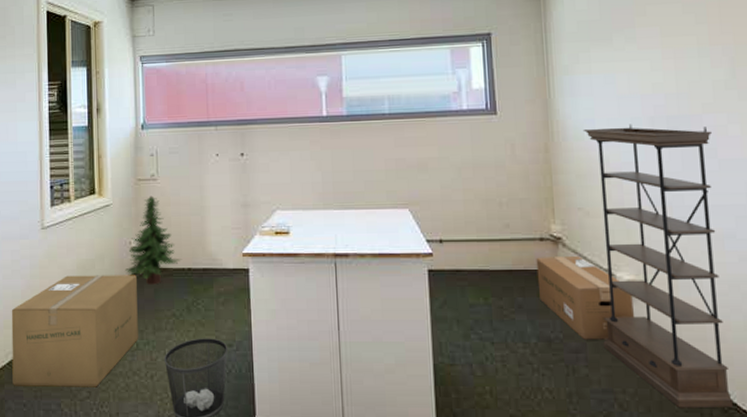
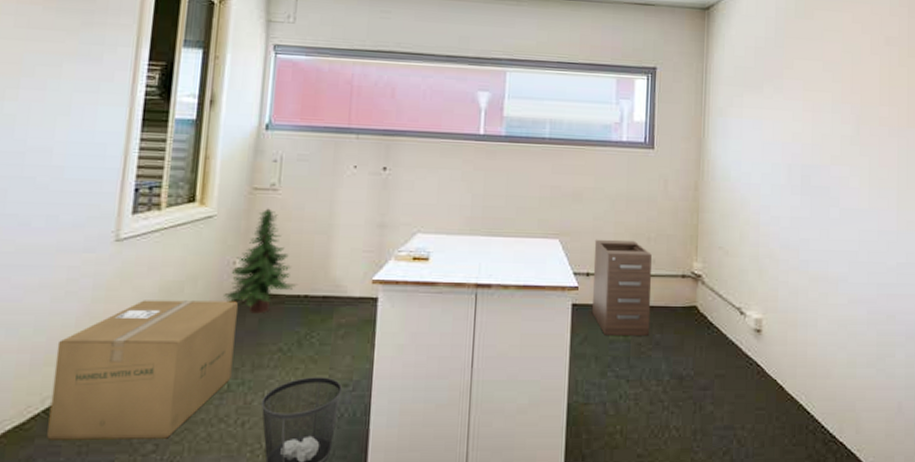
filing cabinet: none [444,206,511,299] -> present [592,239,652,336]
box: present [536,255,635,340] -> none [676,293,759,377]
bookshelf: present [583,124,733,409] -> none [729,169,837,442]

